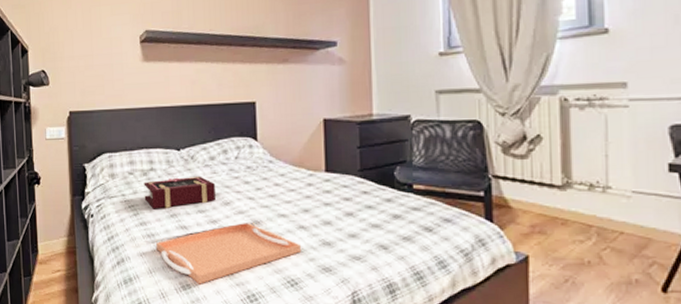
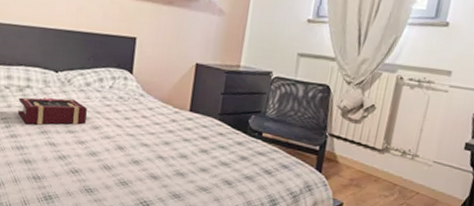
serving tray: present [156,223,302,284] -> none [24,147,158,197]

